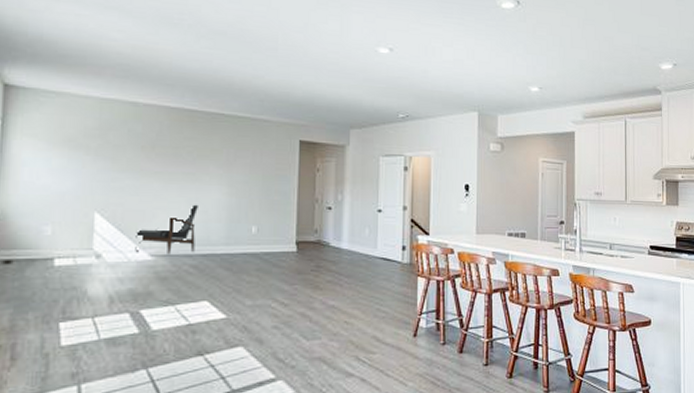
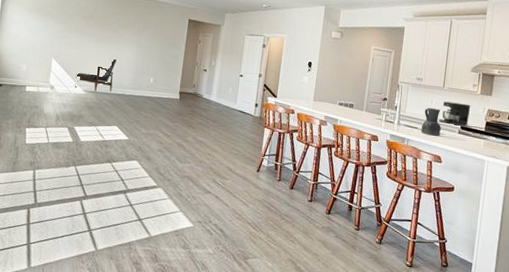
vase: none [606,227,629,261] -> present [420,107,441,137]
coffee maker: none [625,218,658,245] -> present [438,101,471,127]

